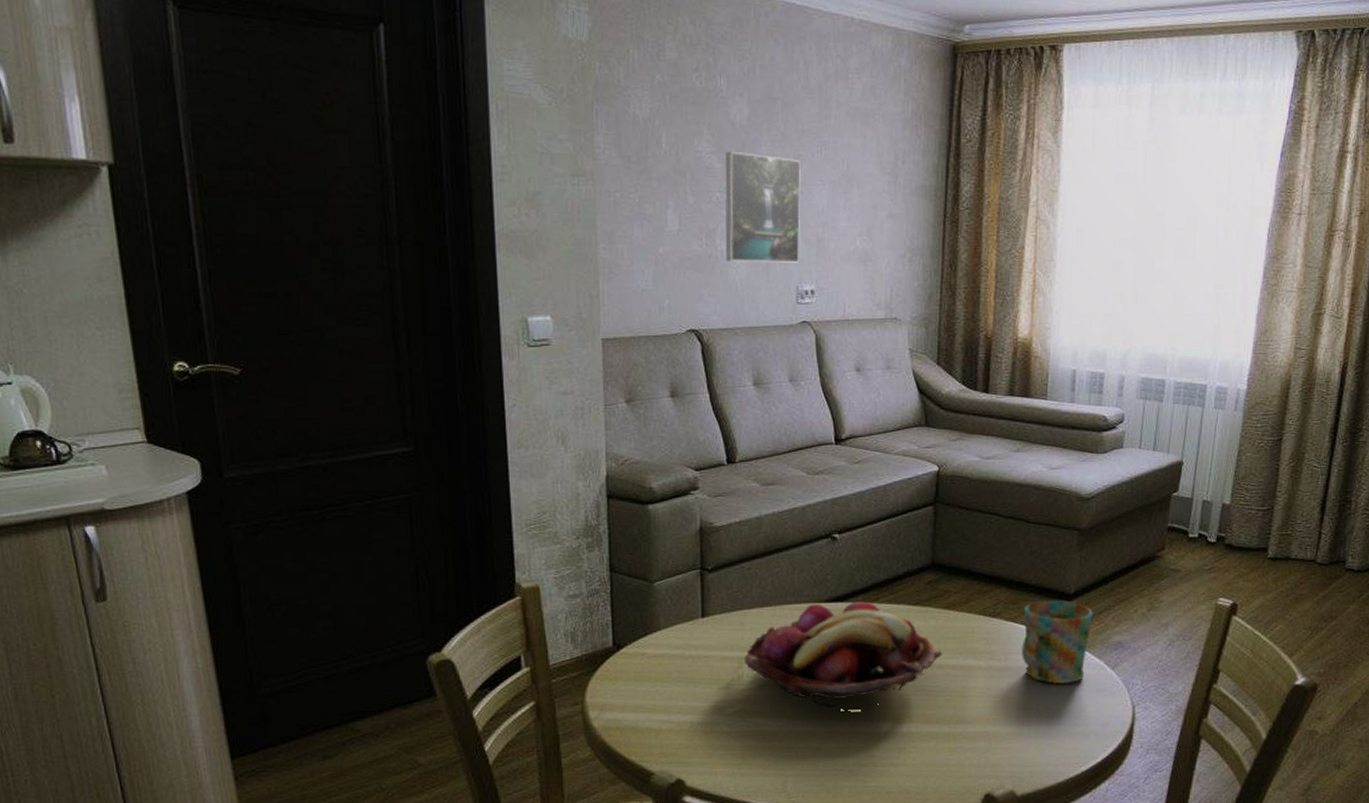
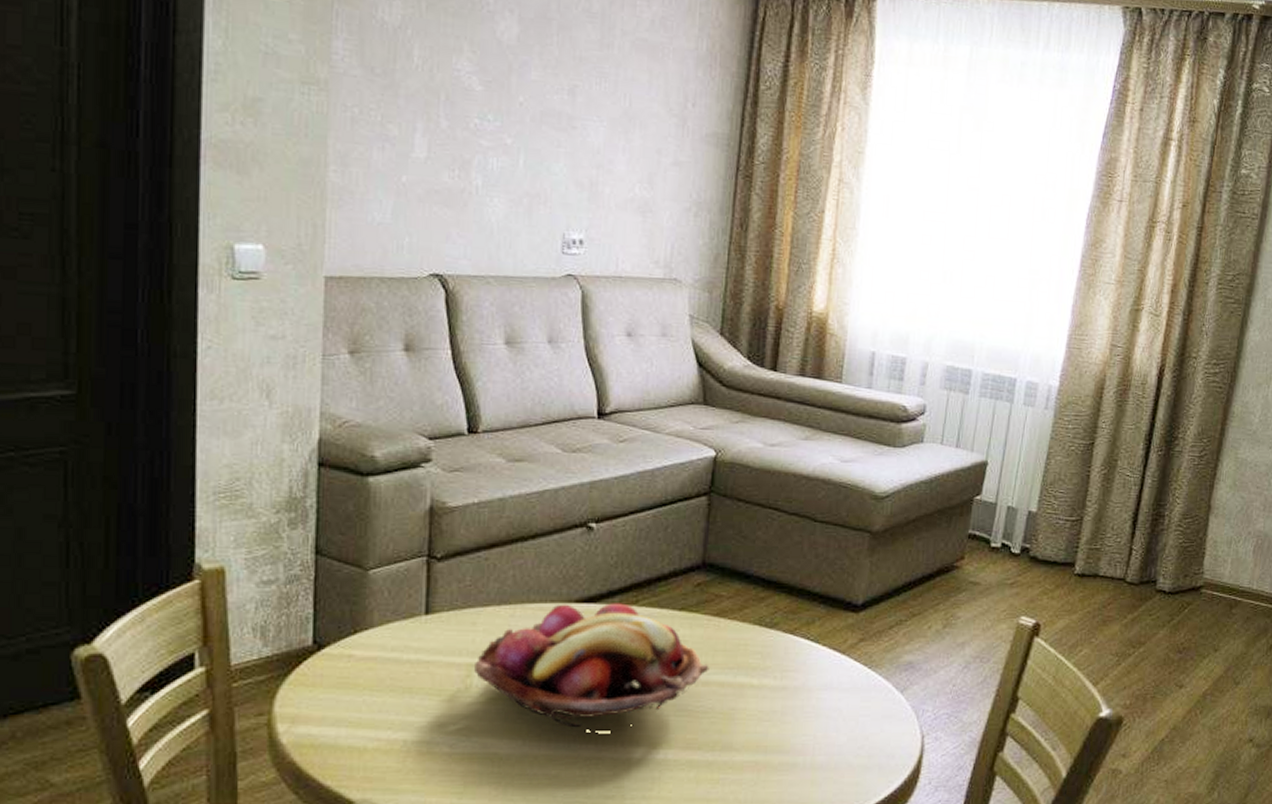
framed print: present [725,151,801,263] -> none [481,72,576,207]
mug: present [1022,601,1093,684] -> none [800,612,882,707]

